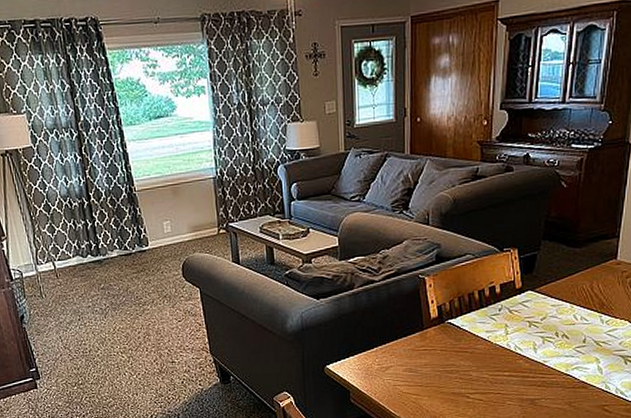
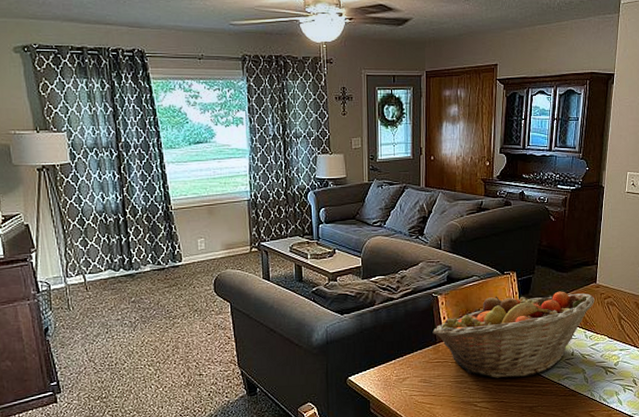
fruit basket: none [419,269,615,368] -> present [432,291,595,378]

